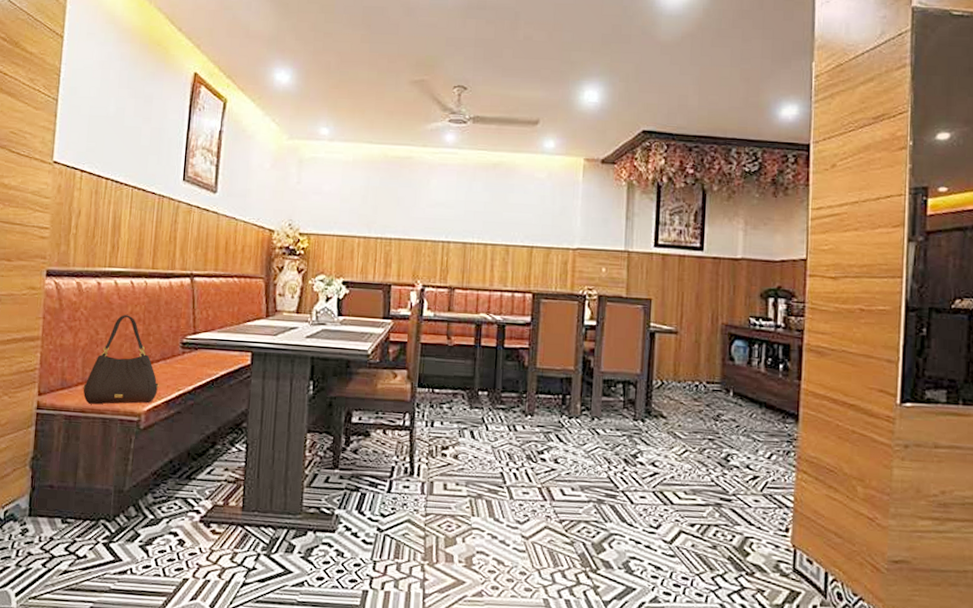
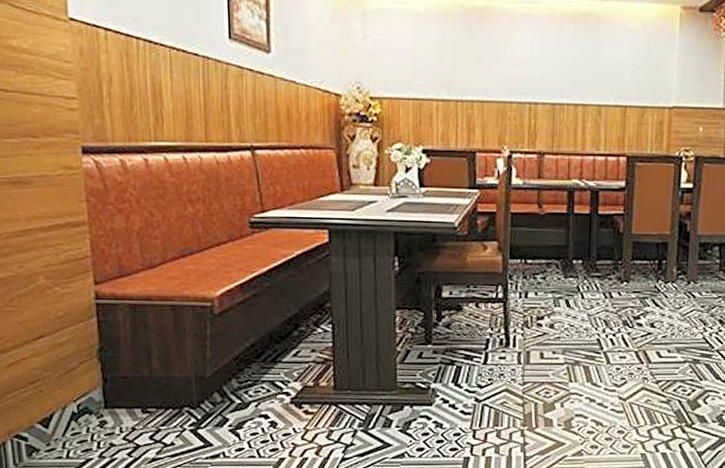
handbag: present [83,315,159,404] -> none [144,194,230,291]

